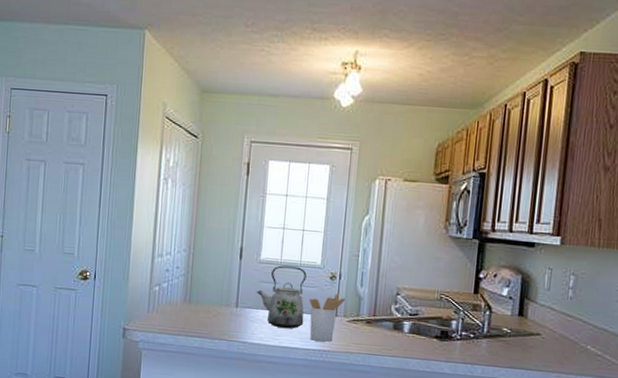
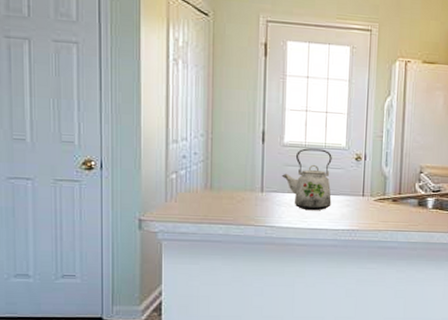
utensil holder: present [309,294,345,342] -> none [336,174,371,221]

